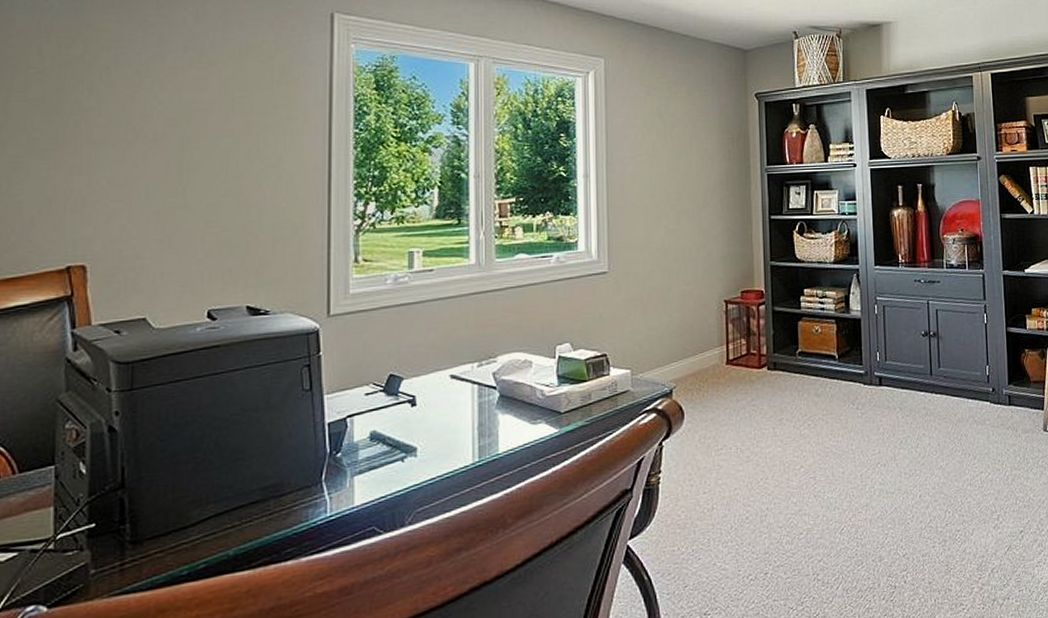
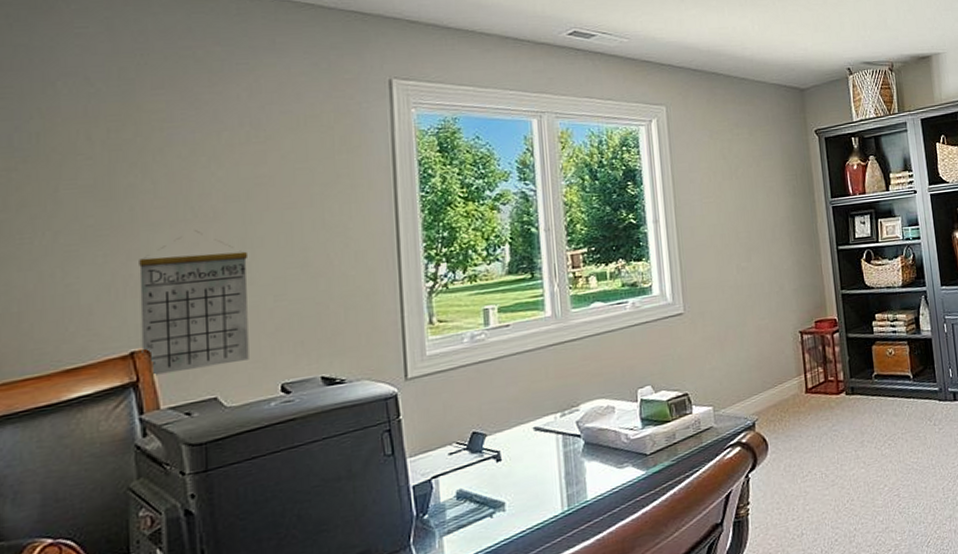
calendar: none [77,151,184,291] -> present [139,230,249,375]

